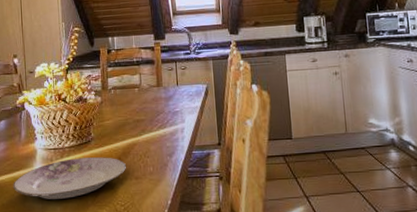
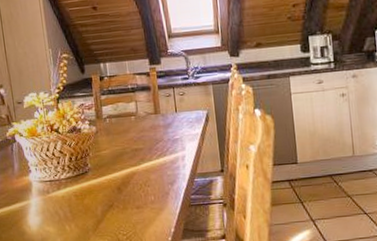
plate: present [13,157,126,199] -> none [9,187,126,231]

